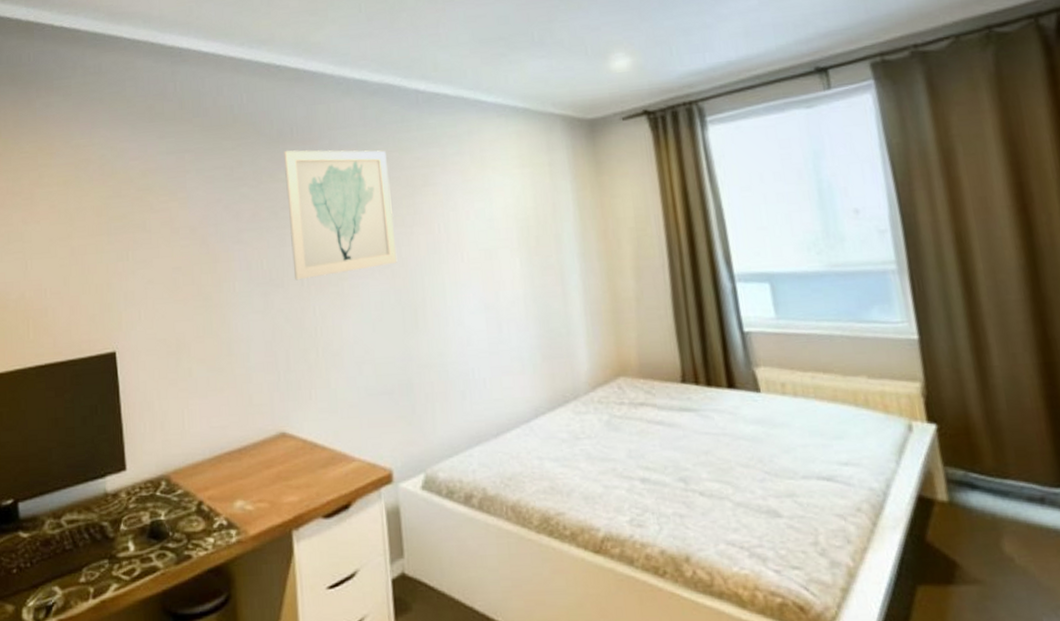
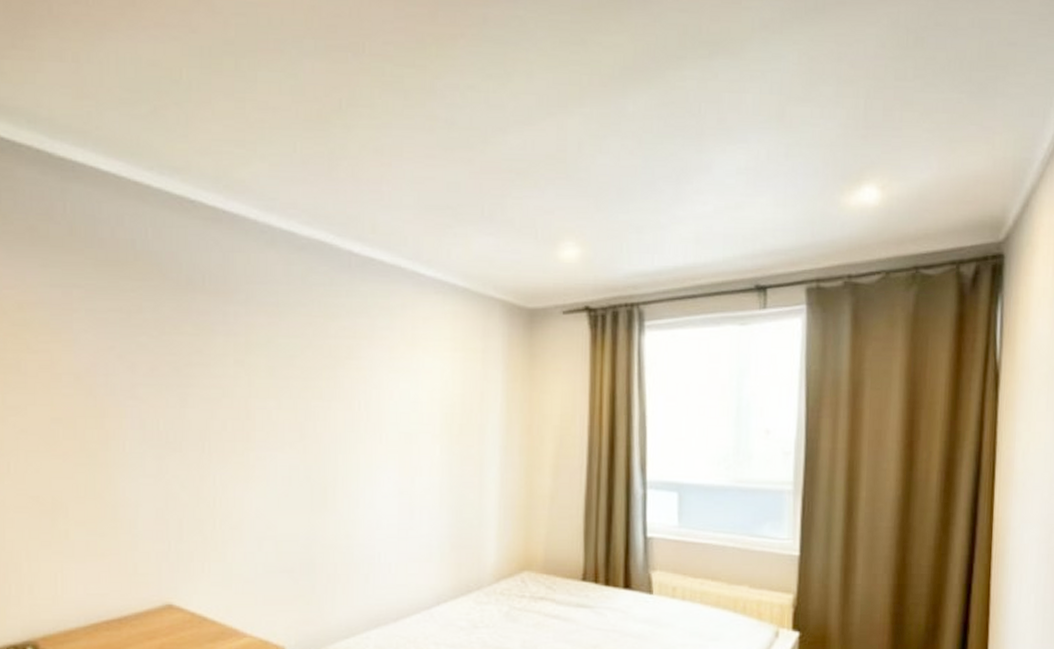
wall art: present [284,150,398,281] -> none [192,300,311,446]

